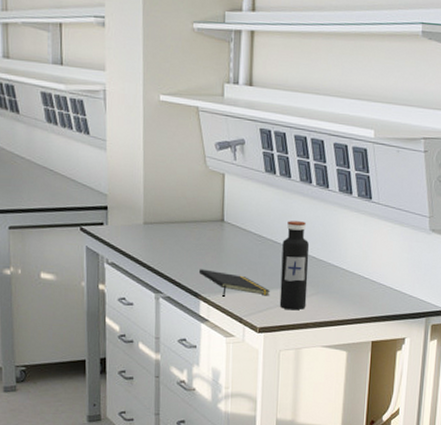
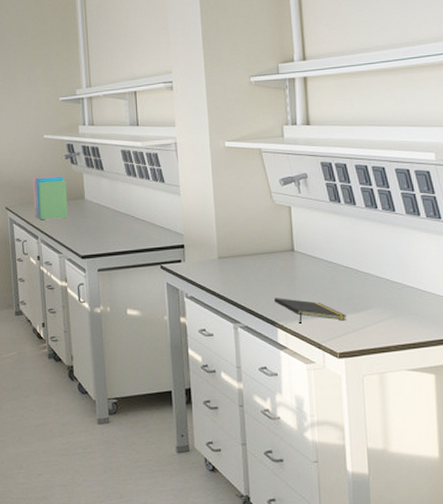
water bottle: present [279,221,310,311] -> none [354,245,386,334]

